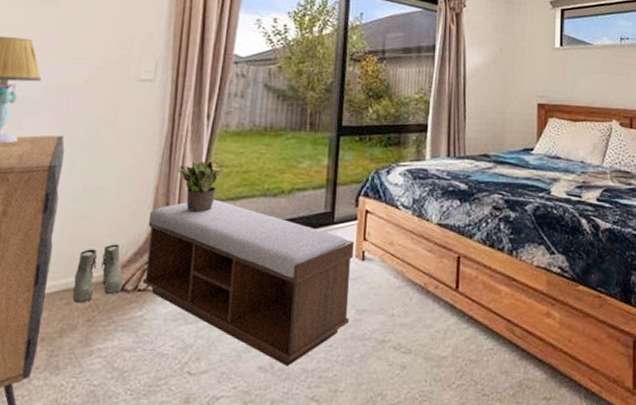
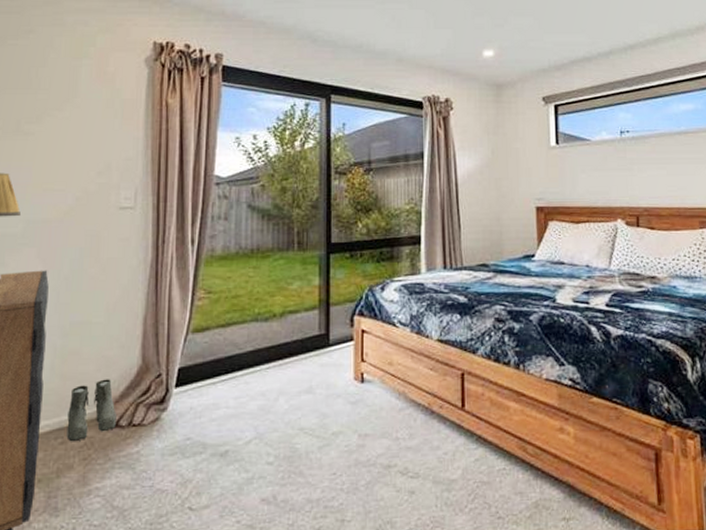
bench: present [142,199,354,366] -> none [136,327,352,497]
potted plant: present [176,157,225,212] -> none [163,285,213,341]

